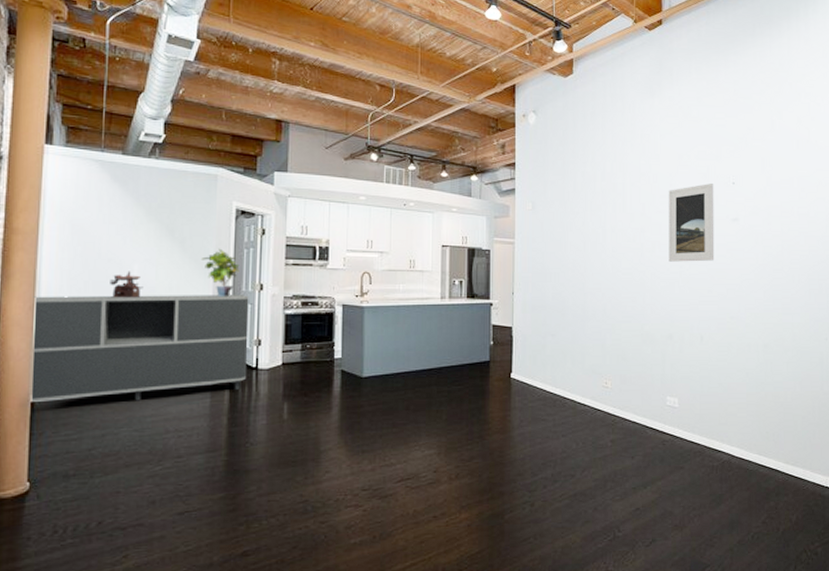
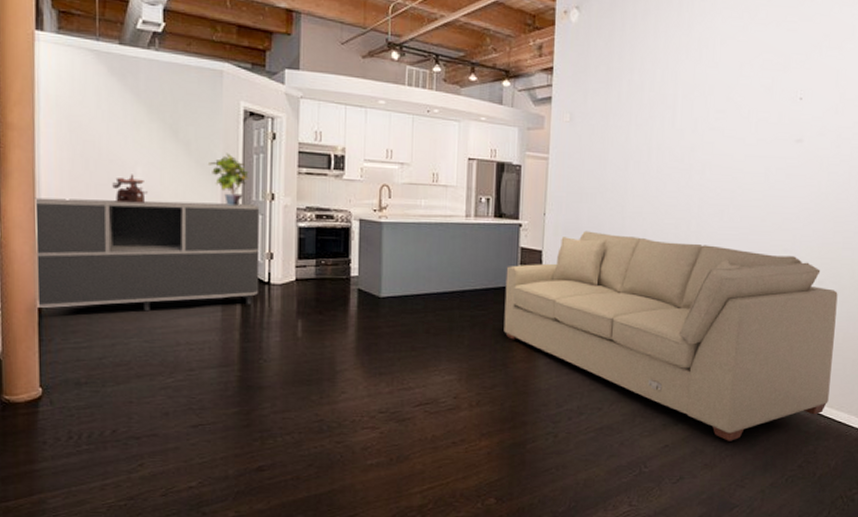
sofa: none [479,307,784,501] -> present [503,231,838,441]
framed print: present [668,183,715,262] -> none [719,98,778,187]

